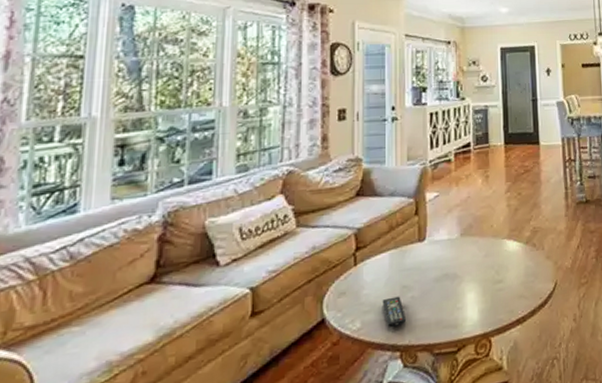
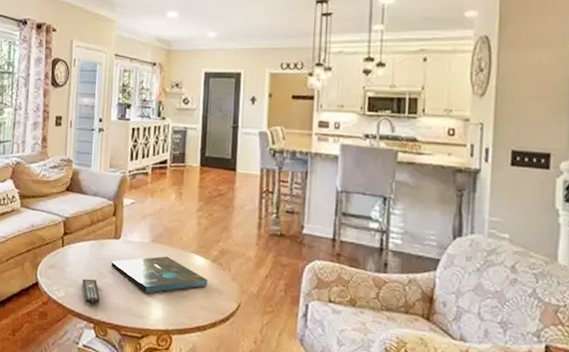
board game: none [416,249,523,297] -> present [111,256,208,294]

